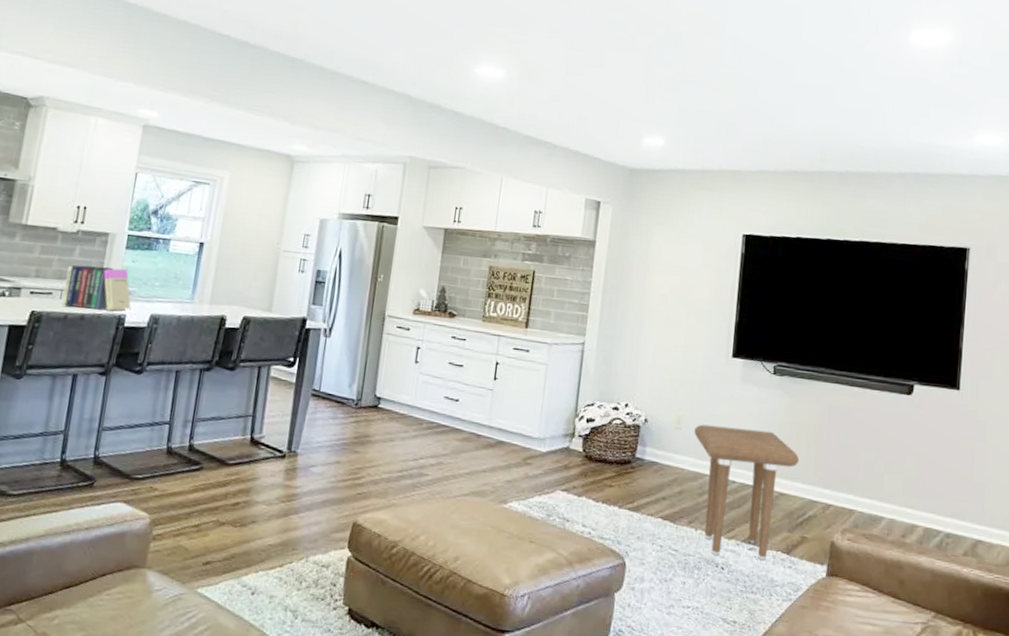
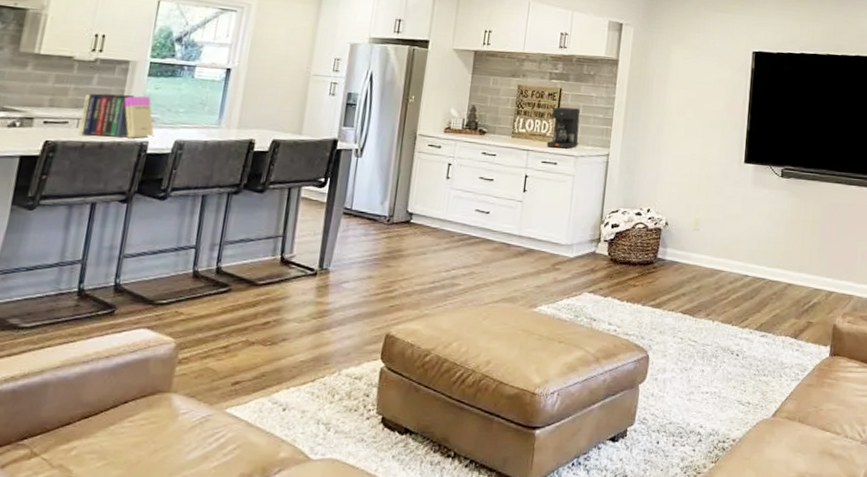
coffee maker: none [518,290,555,336] -> present [546,107,580,149]
side table: present [694,424,800,561] -> none [711,225,805,346]

